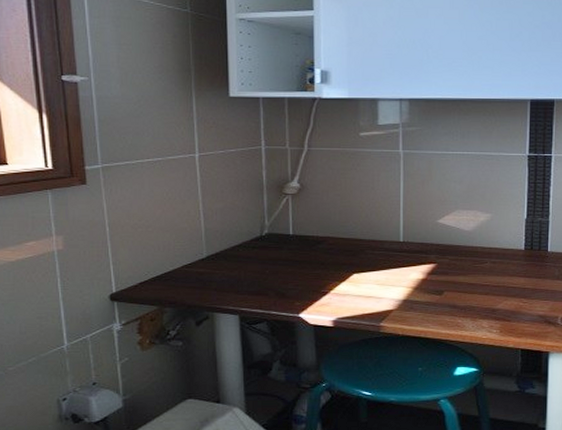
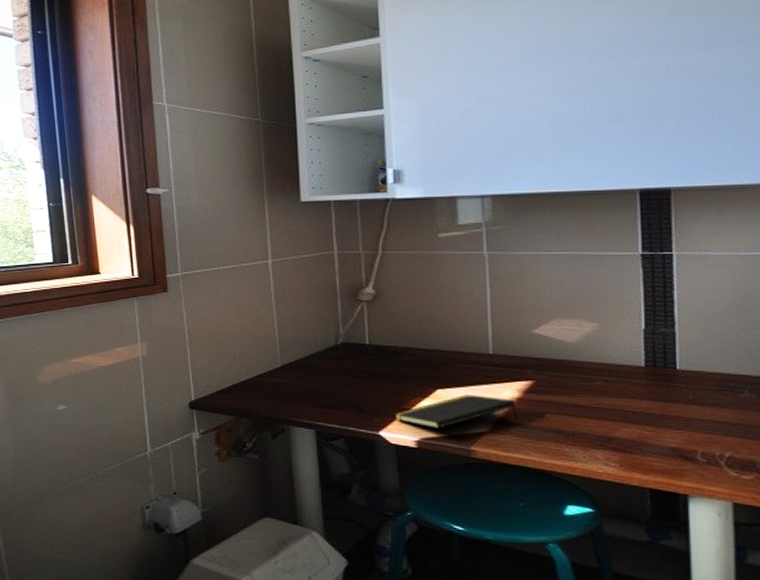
notepad: none [314,278,421,309] -> present [394,394,518,429]

